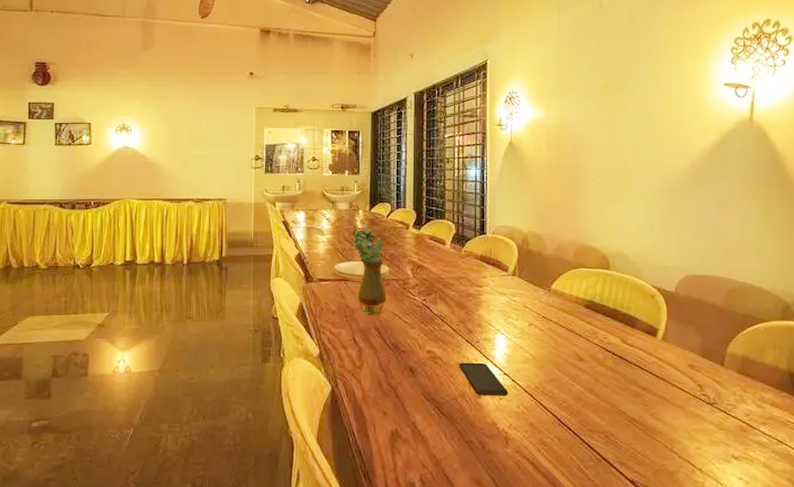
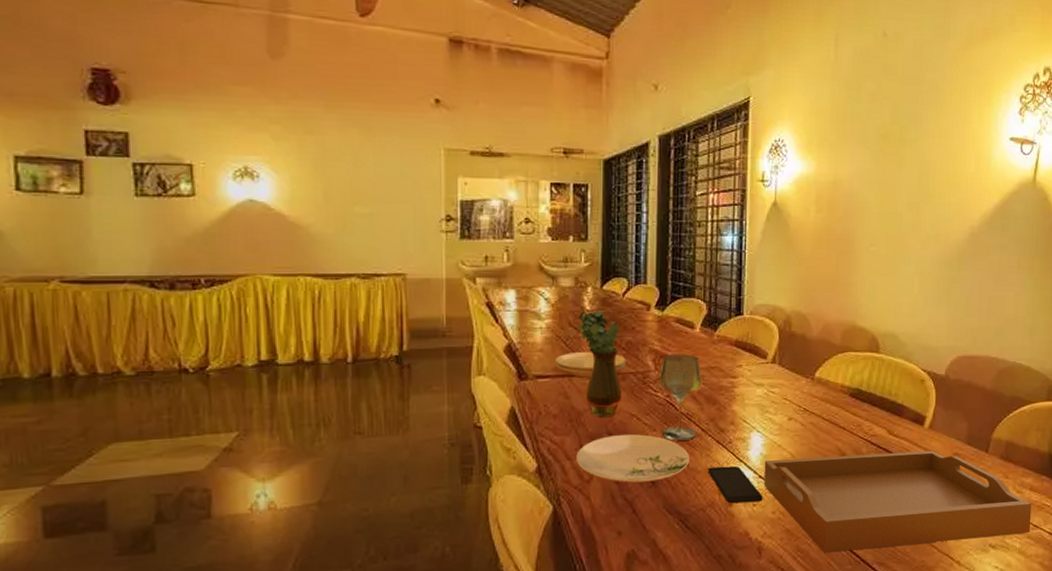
plate: none [350,330,444,371] -> present [576,433,690,483]
wine glass: none [416,265,453,338] -> present [658,354,702,441]
serving tray: none [508,359,775,449] -> present [763,450,1032,553]

